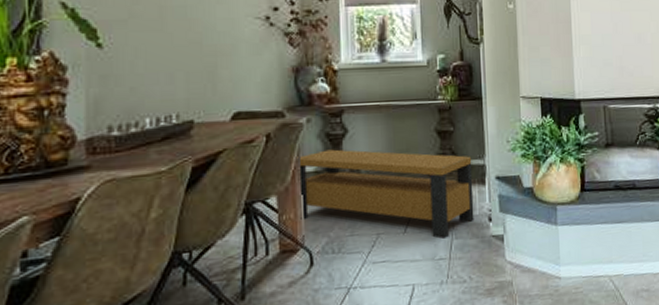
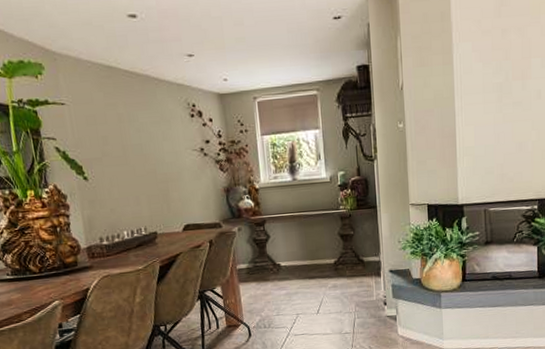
bench: present [297,149,474,239] -> none [233,251,372,318]

